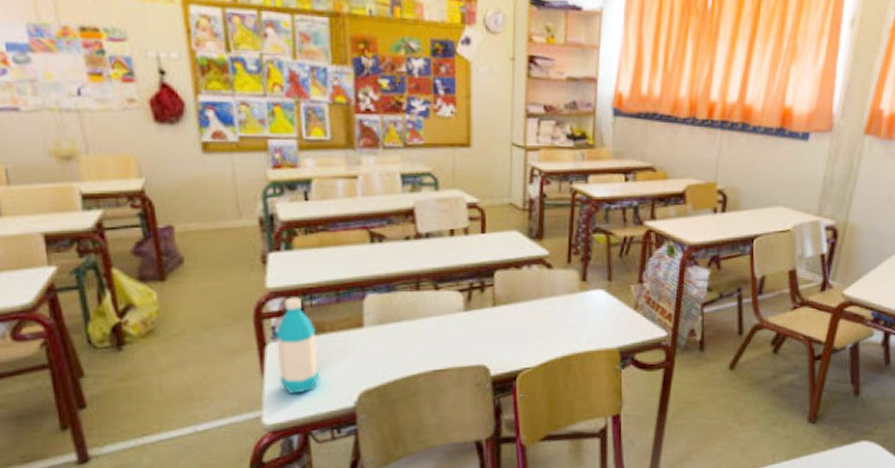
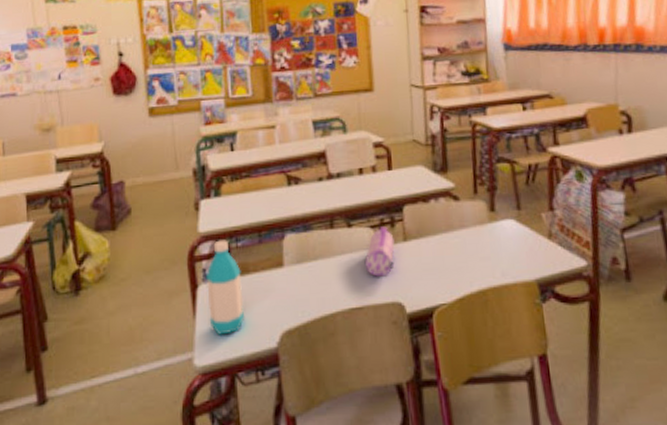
pencil case: none [451,291,483,340] -> present [364,226,395,277]

